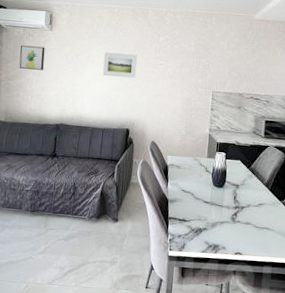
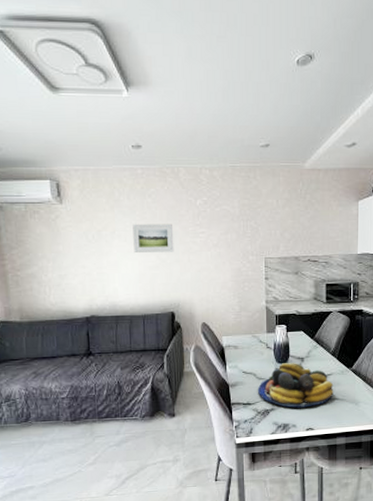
wall art: present [19,45,45,70] -> none [25,225,60,255]
fruit bowl: none [193,187,265,232] -> present [257,363,334,408]

